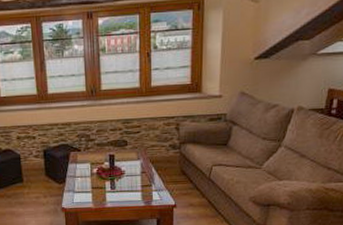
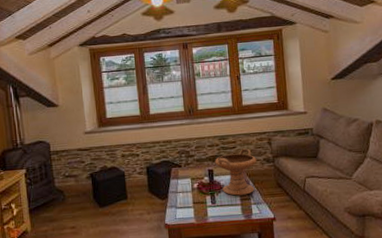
decorative bowl: none [116,133,162,182] -> present [214,148,257,196]

